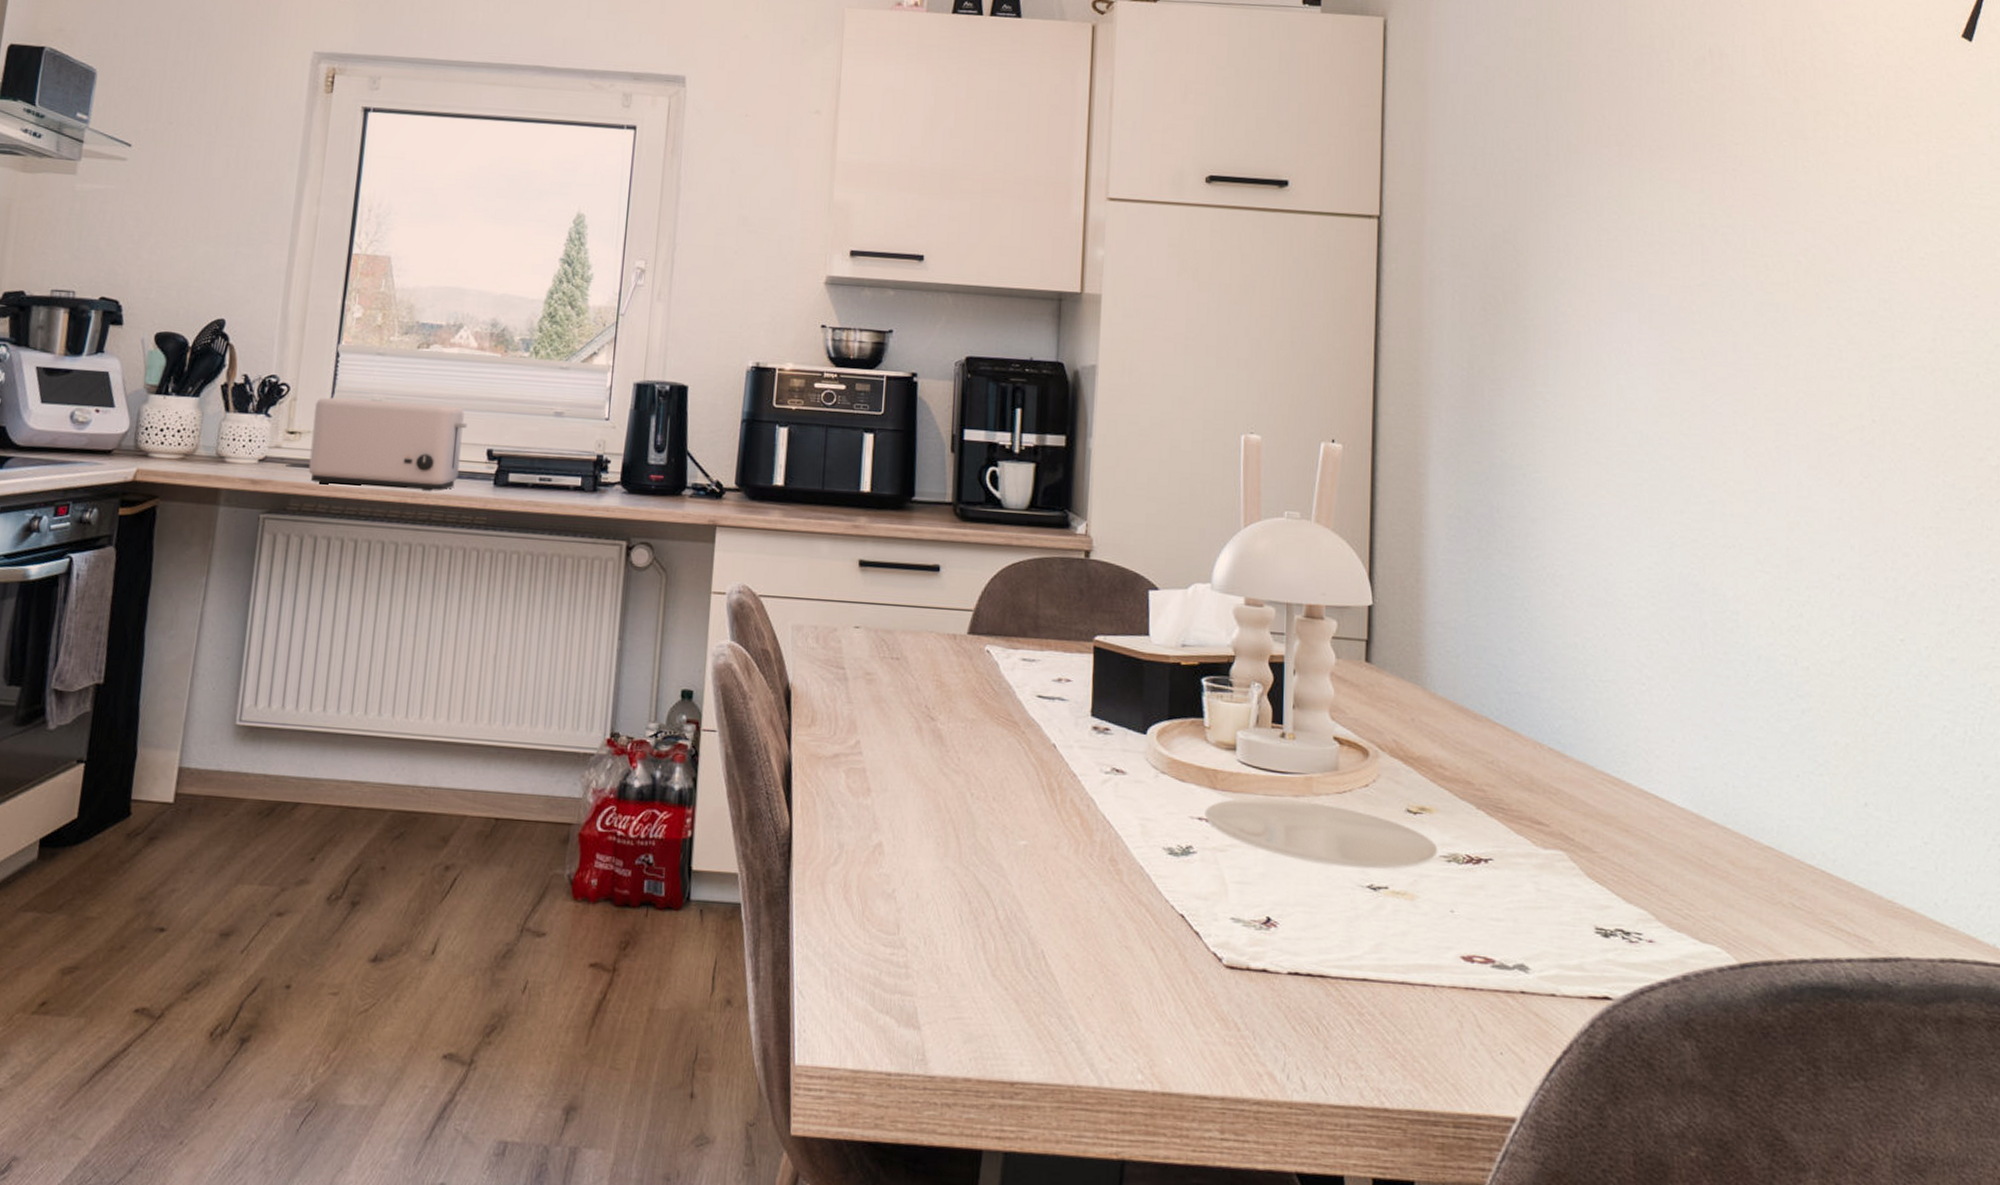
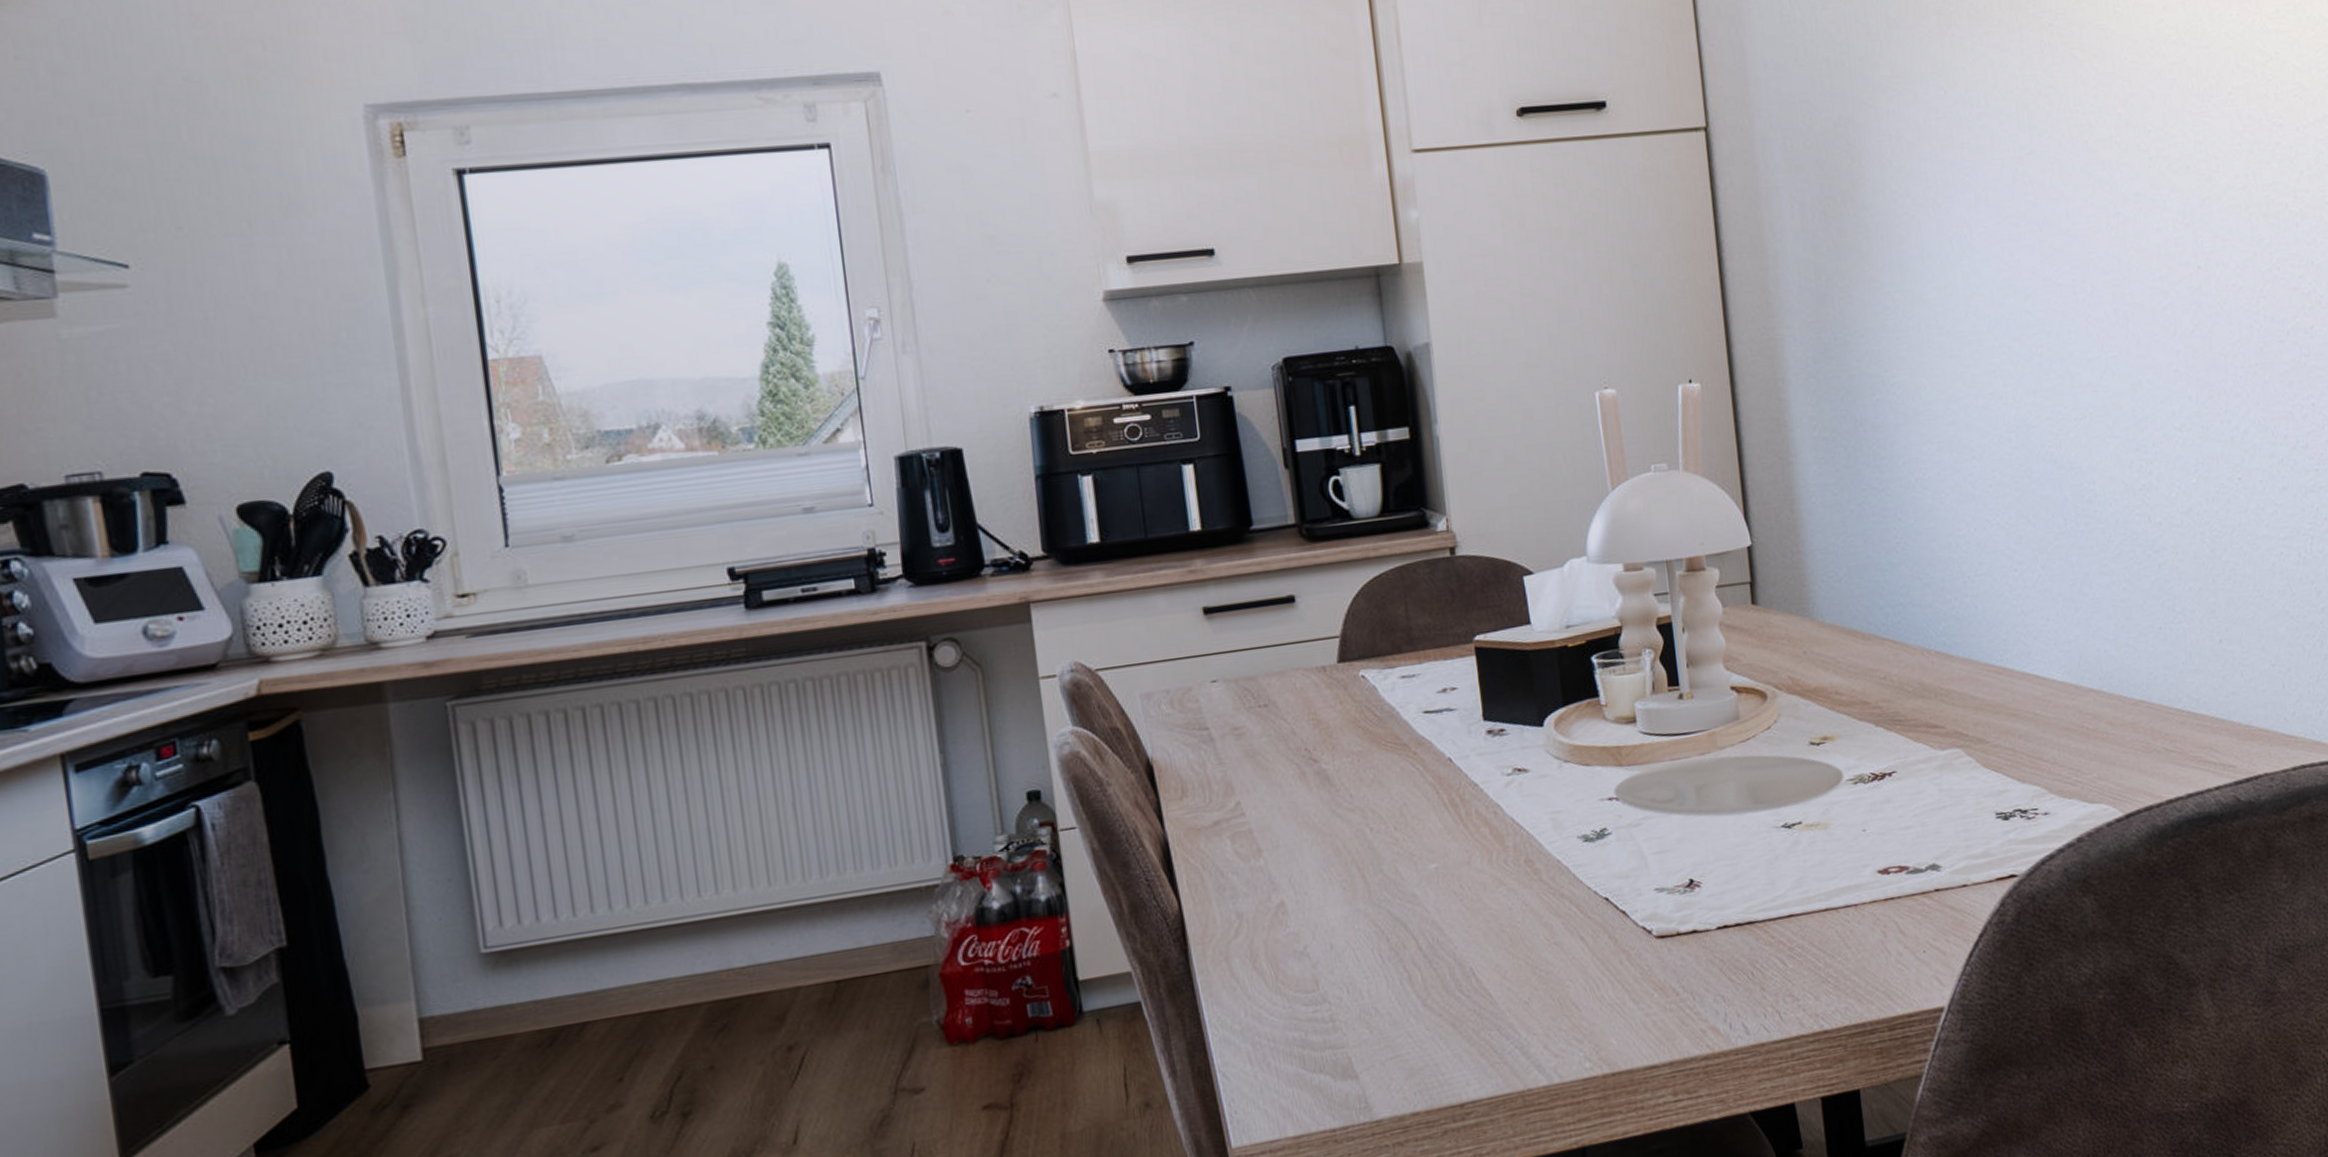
toaster: present [308,397,467,492] -> none [486,524,698,651]

